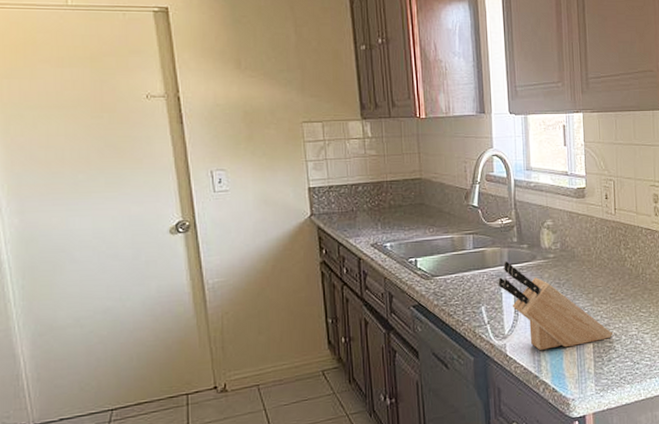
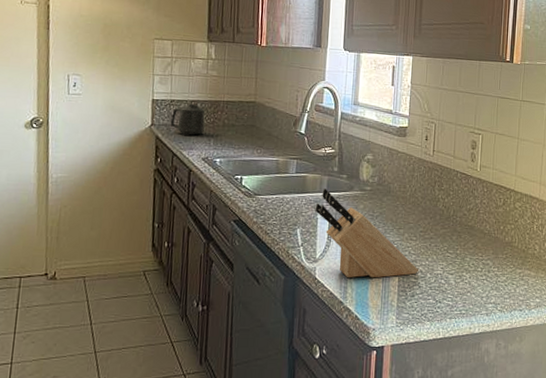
mug: none [331,187,371,222] -> present [170,103,206,136]

